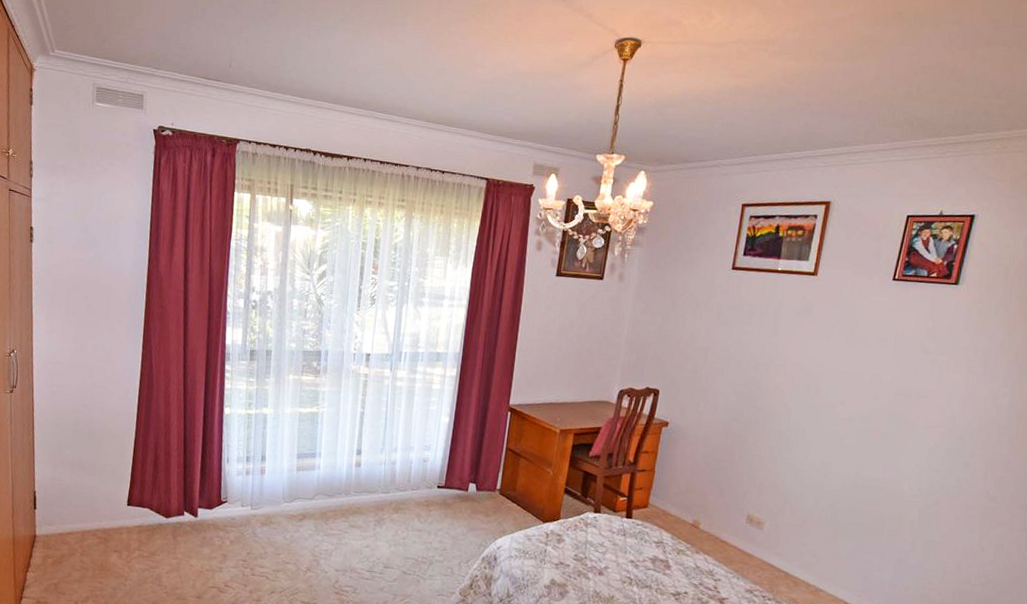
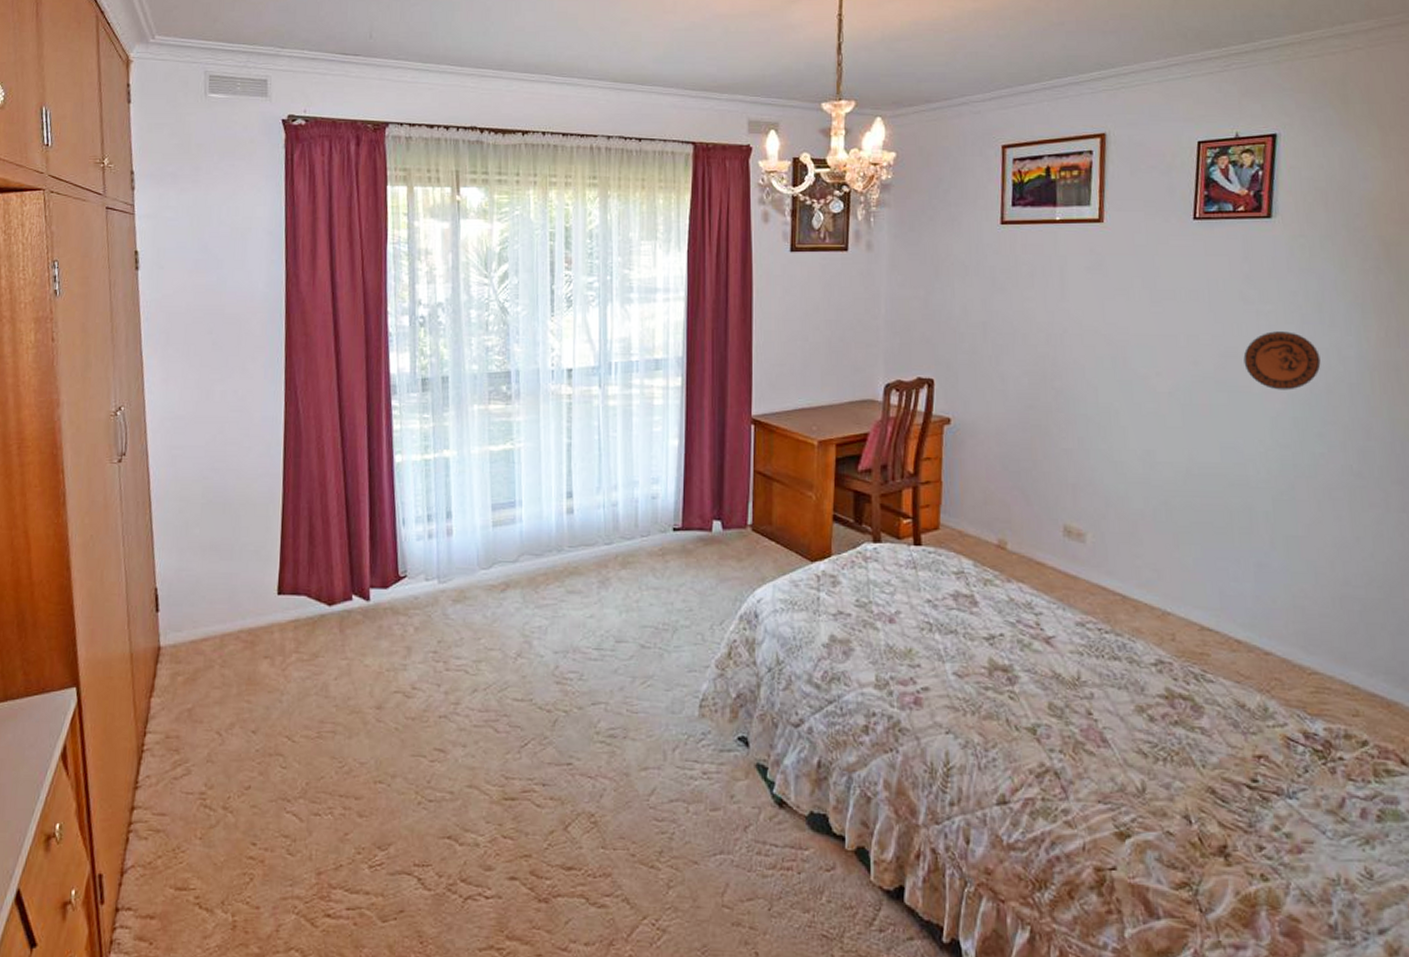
decorative plate: none [914,378,979,427] -> present [1243,331,1321,390]

